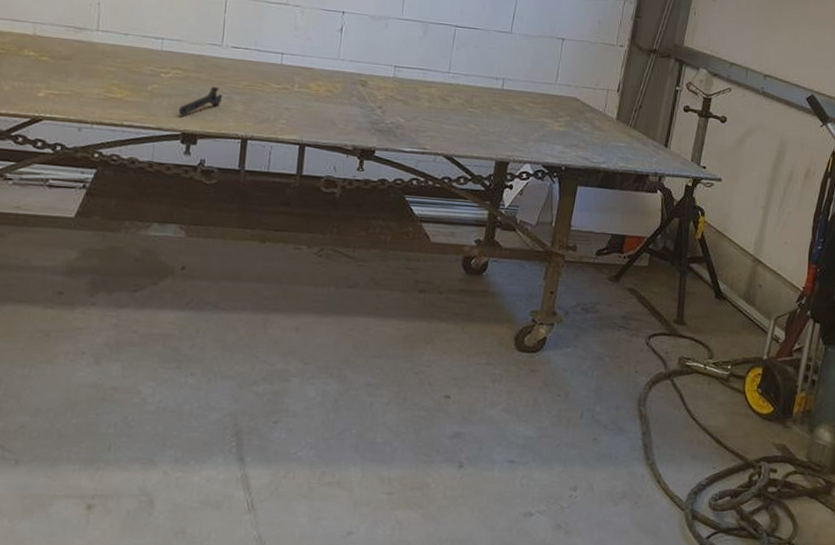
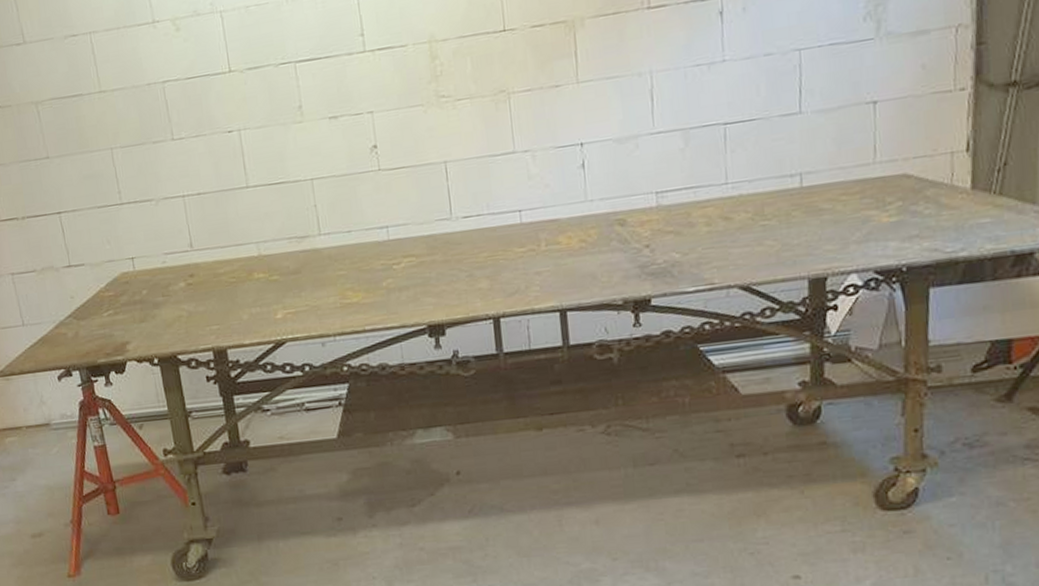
adjustable wrench: present [178,87,223,115] -> none [419,266,464,306]

